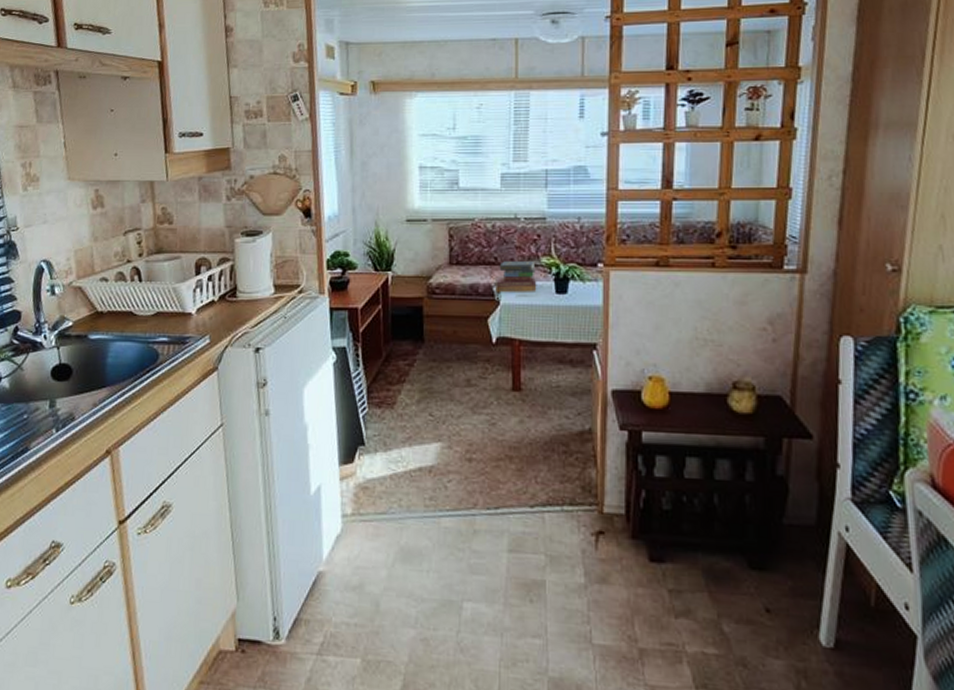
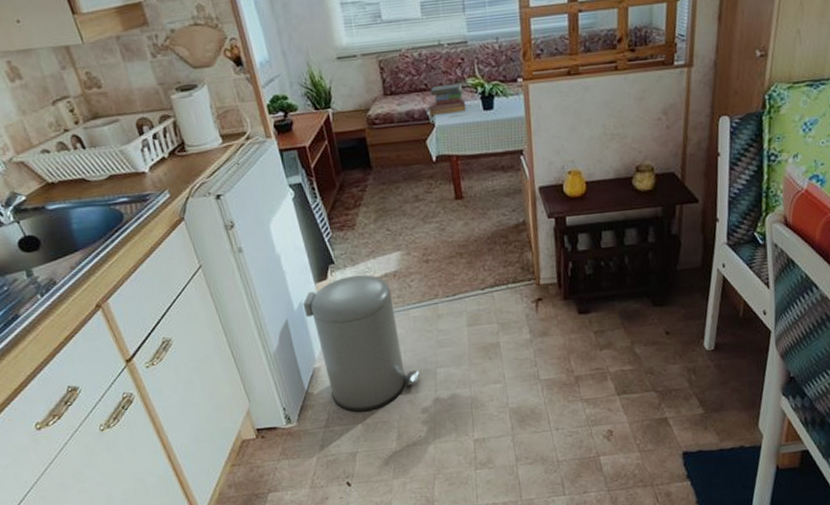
pedal bin: none [321,463,442,644] -> present [302,275,420,413]

